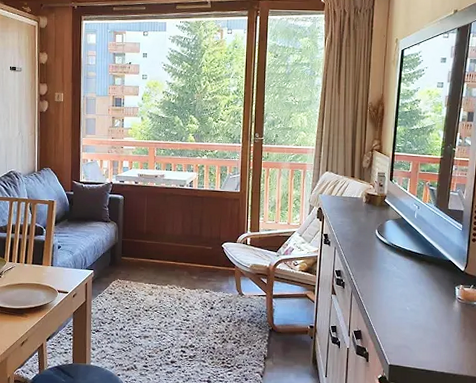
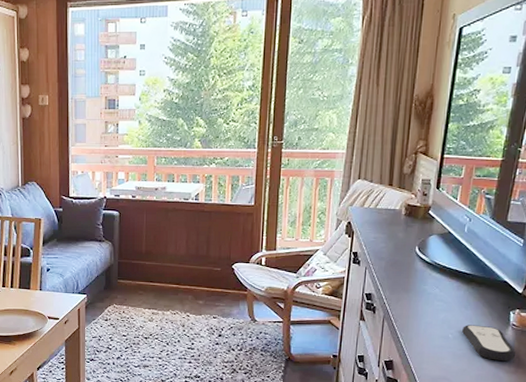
remote control: none [417,298,463,331] -> present [462,325,516,362]

